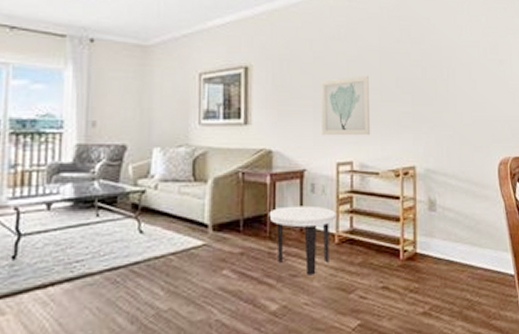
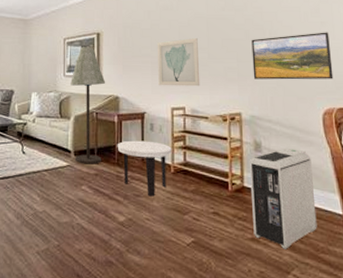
floor lamp: none [208,85,256,241] -> present [70,47,106,164]
air purifier: none [422,204,490,321] -> present [249,148,317,249]
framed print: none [428,71,510,126] -> present [251,32,334,80]

